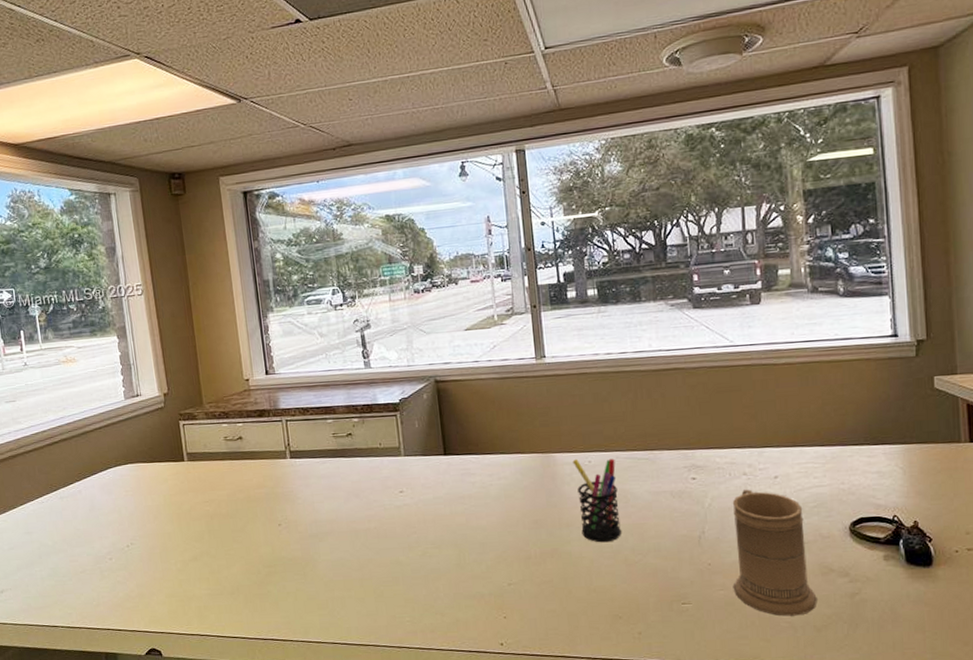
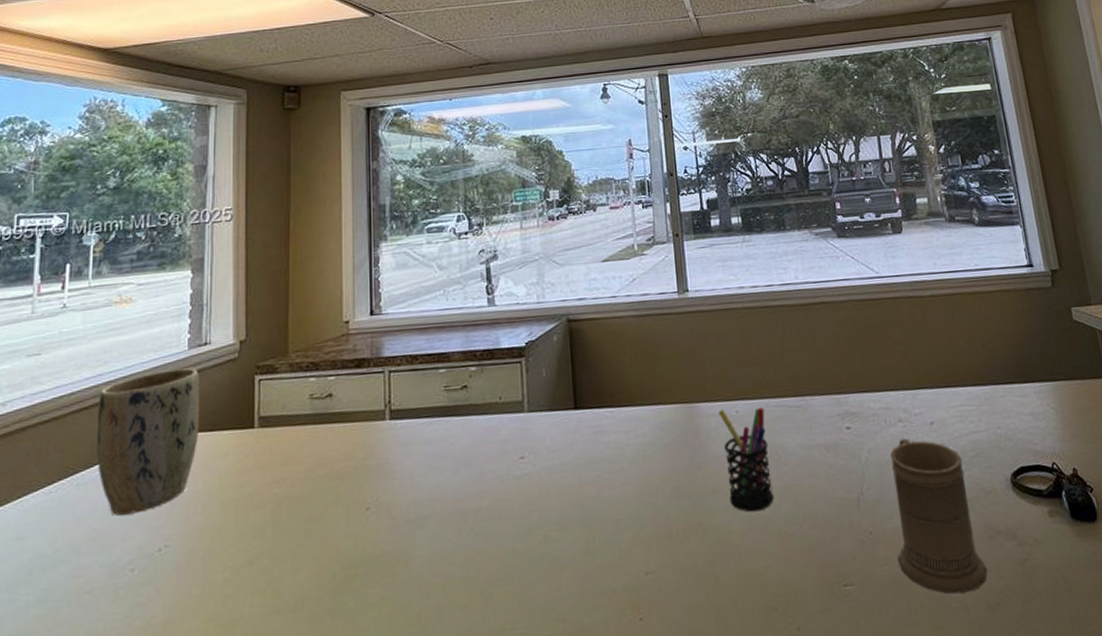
plant pot: none [64,414,143,521] -> present [97,368,201,516]

